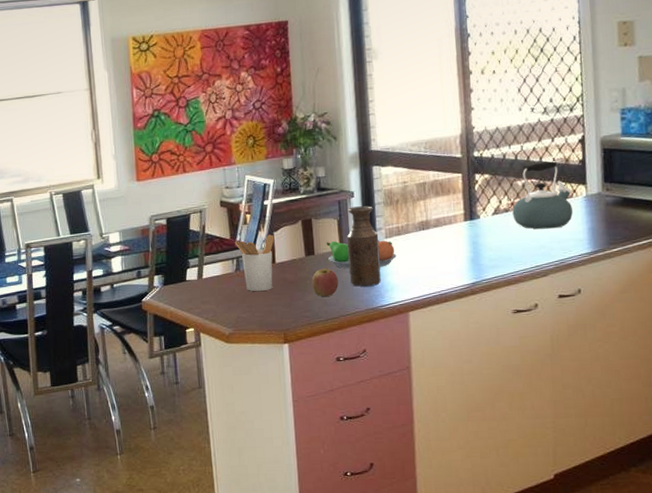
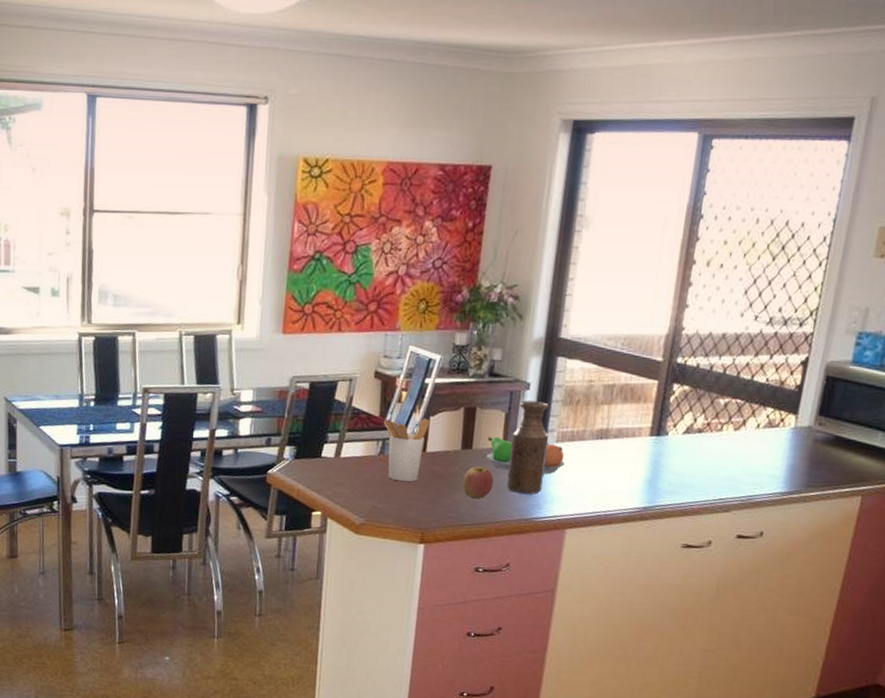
kettle: present [512,161,573,229] -> none [705,380,780,460]

